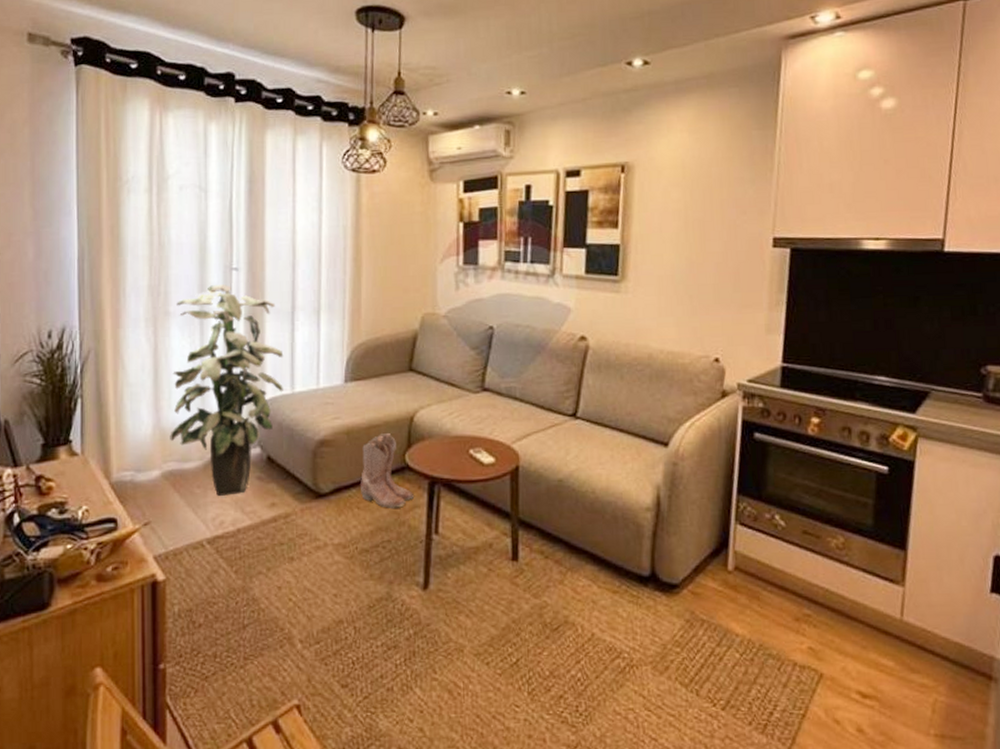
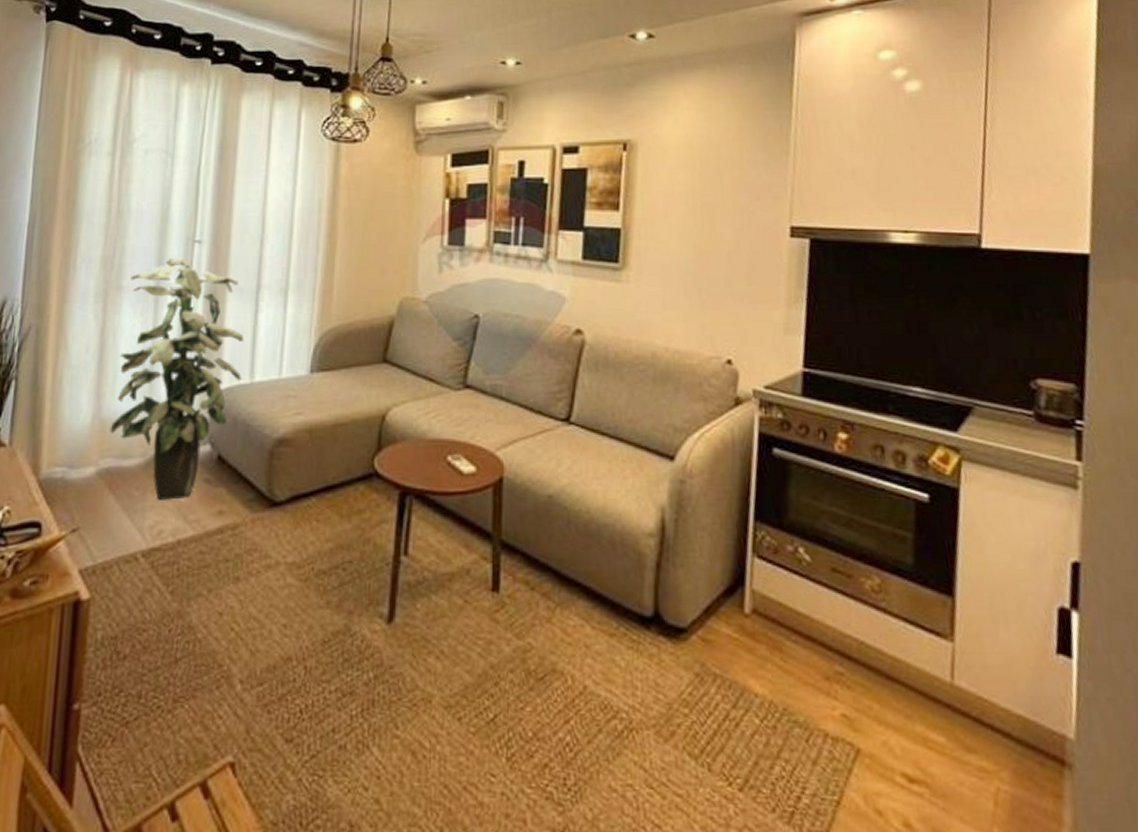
boots: present [361,432,414,508] -> none [321,432,381,522]

